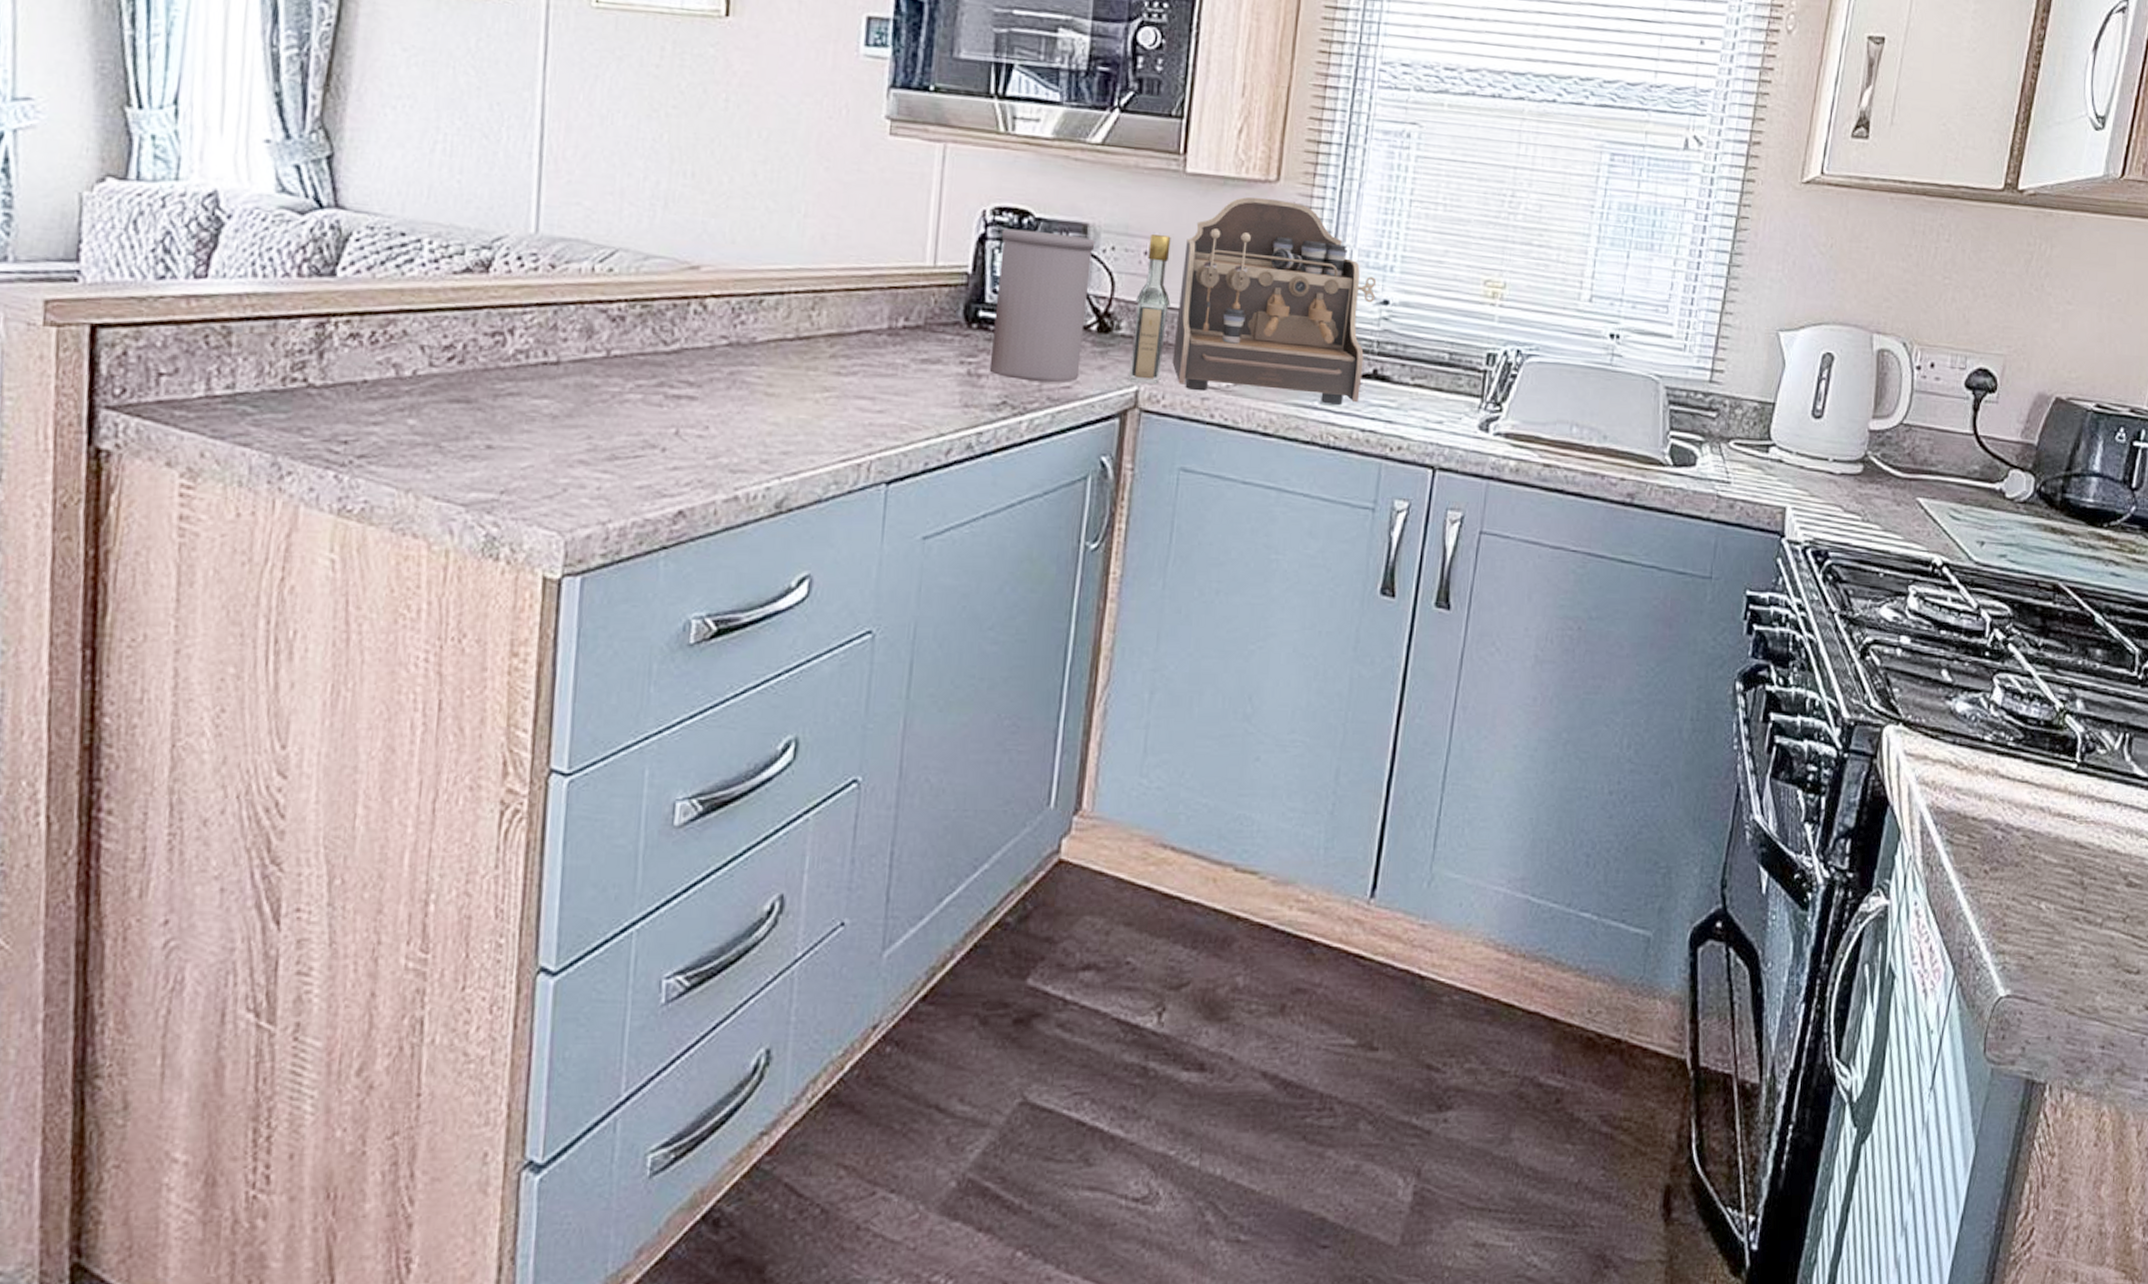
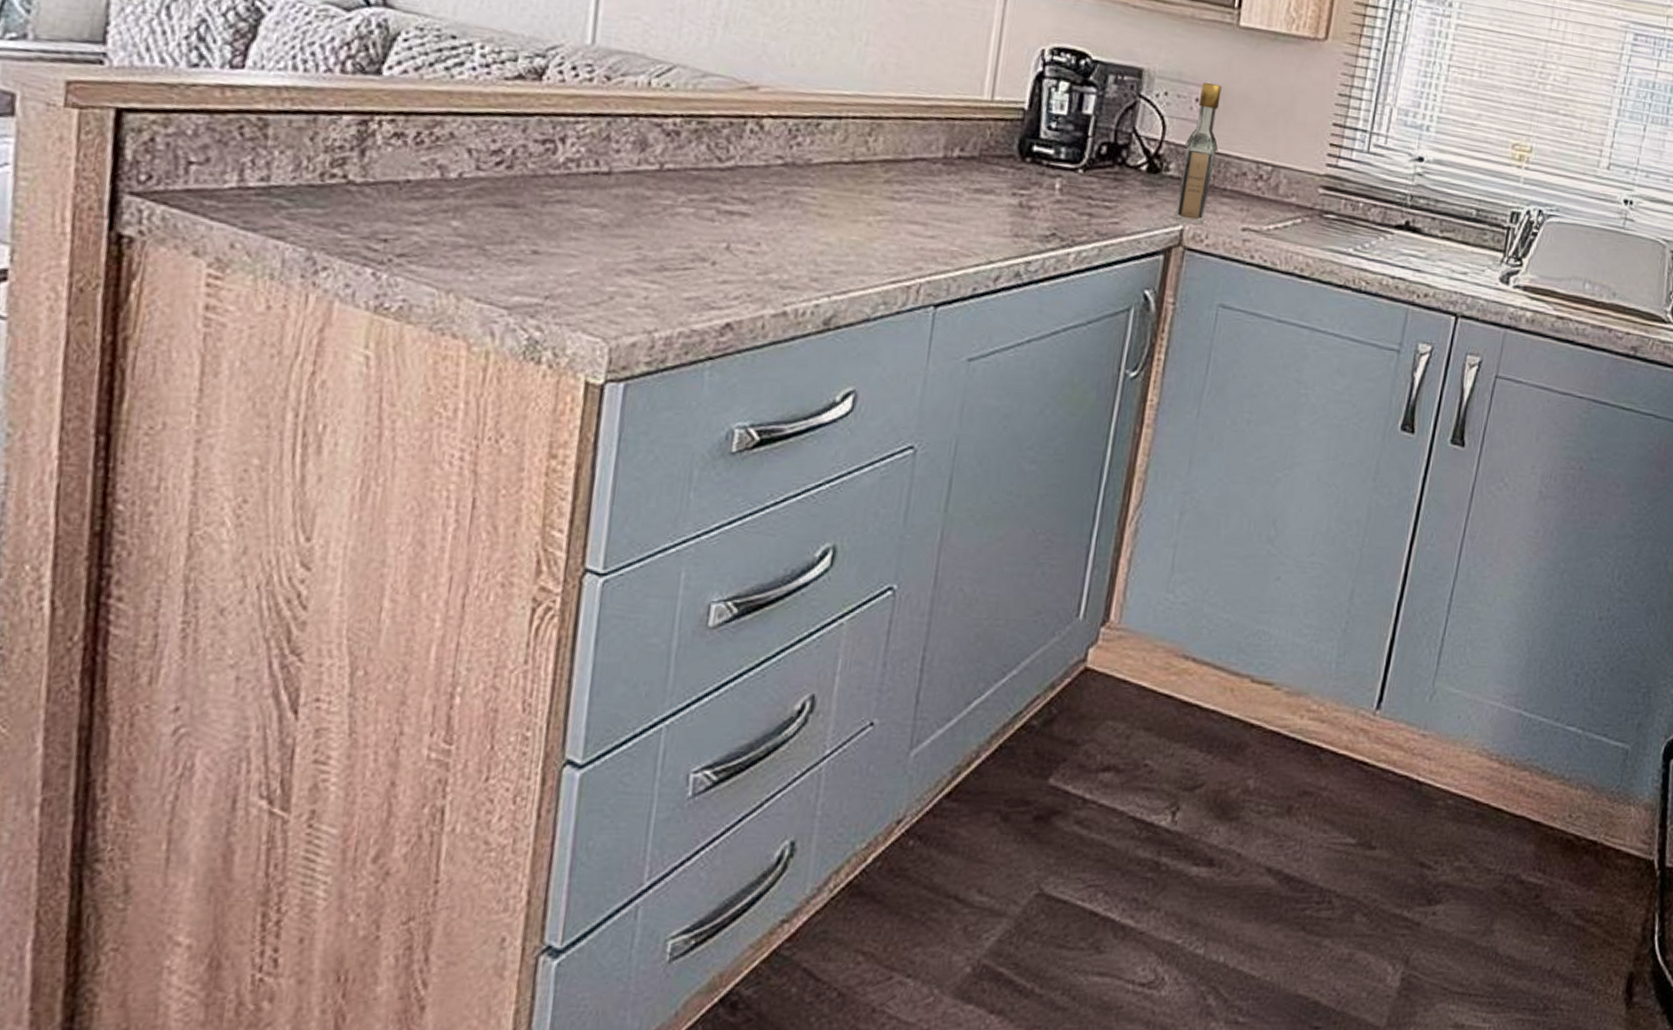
canister: present [989,228,1095,383] -> none [1040,68,1149,219]
spice rack: present [1172,196,1377,406] -> none [1217,52,1413,253]

